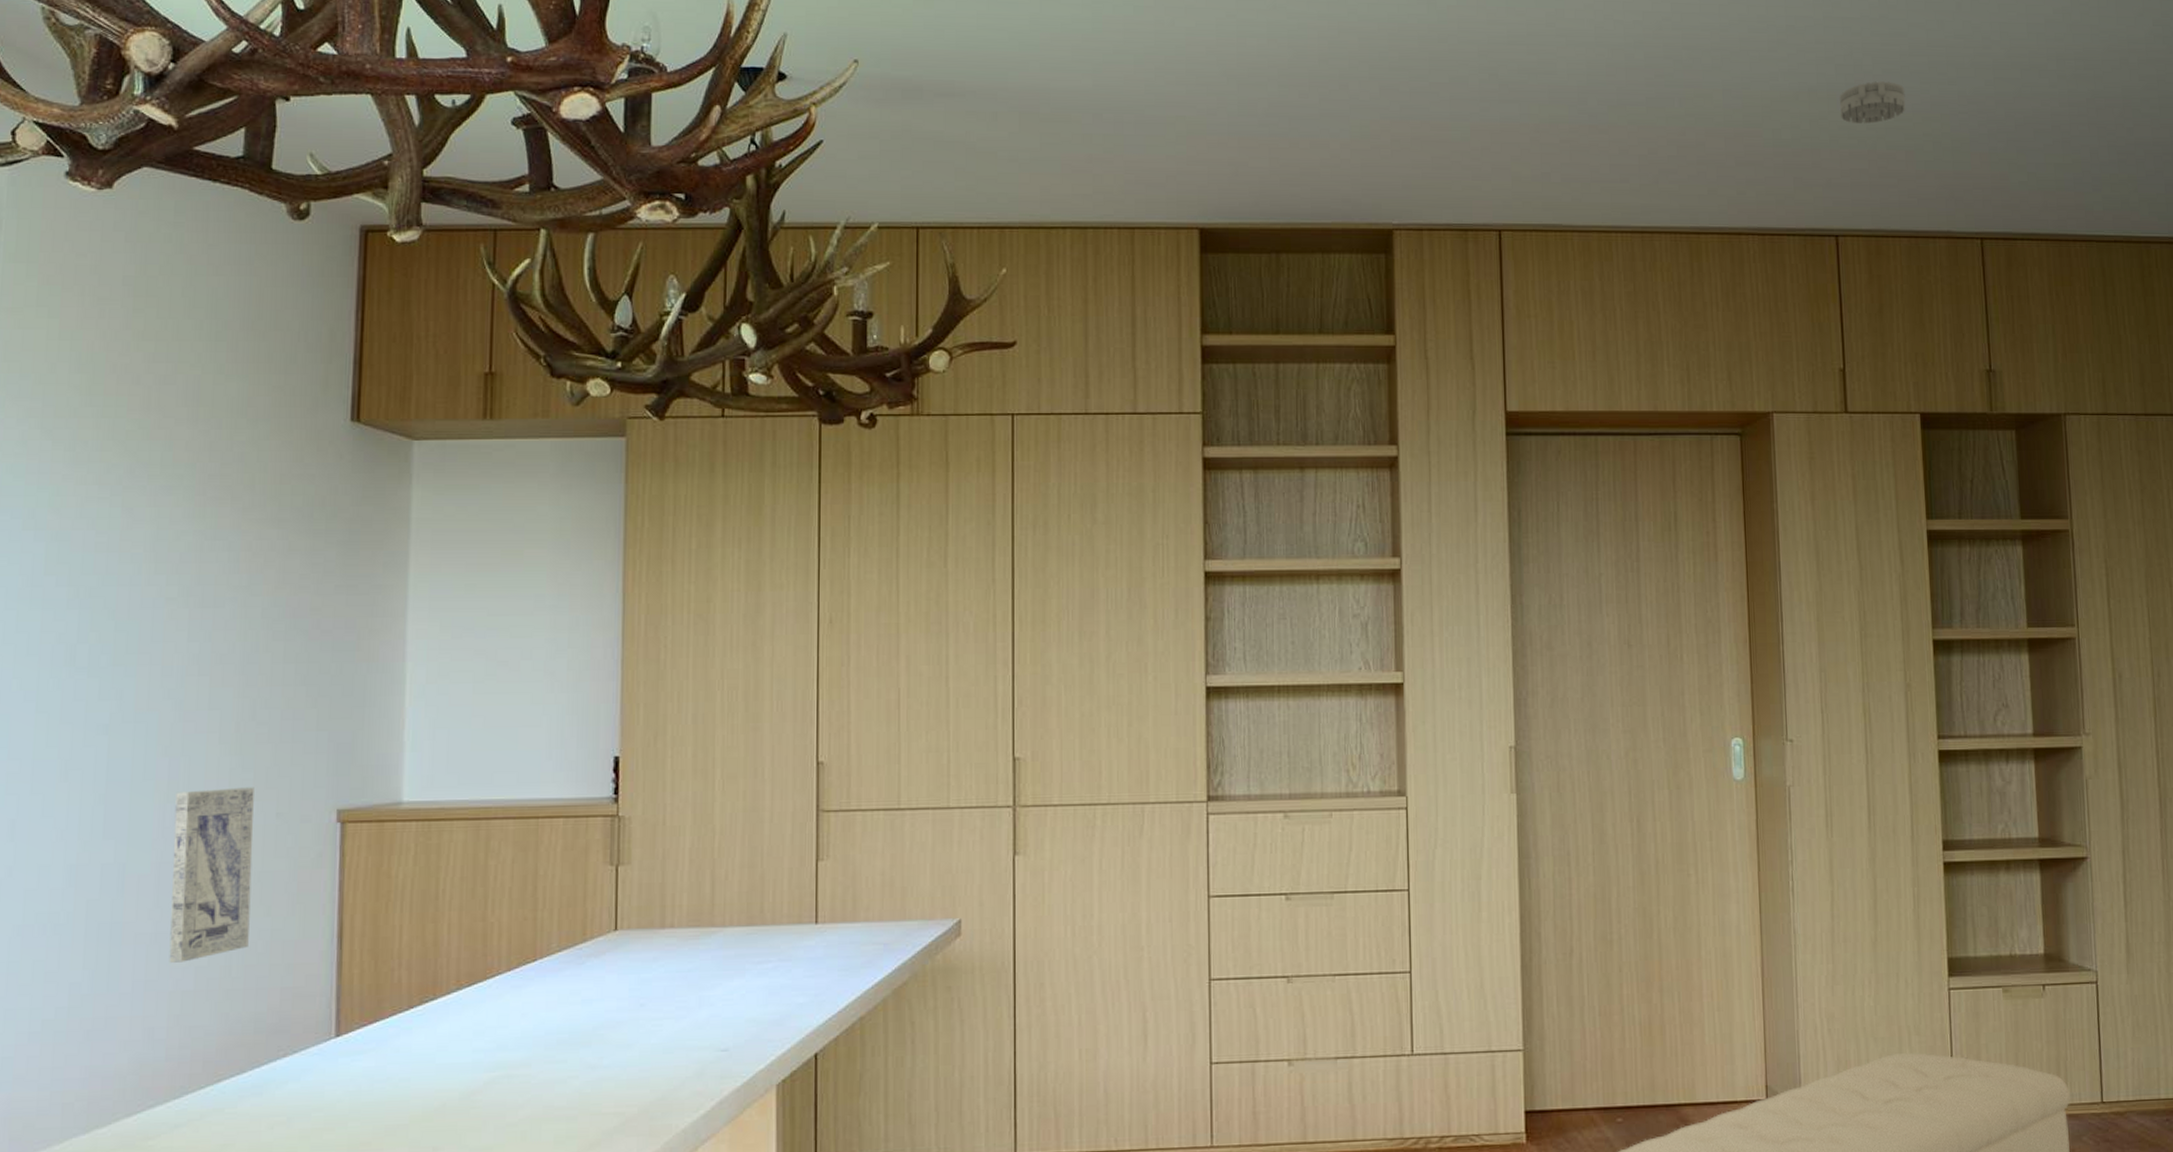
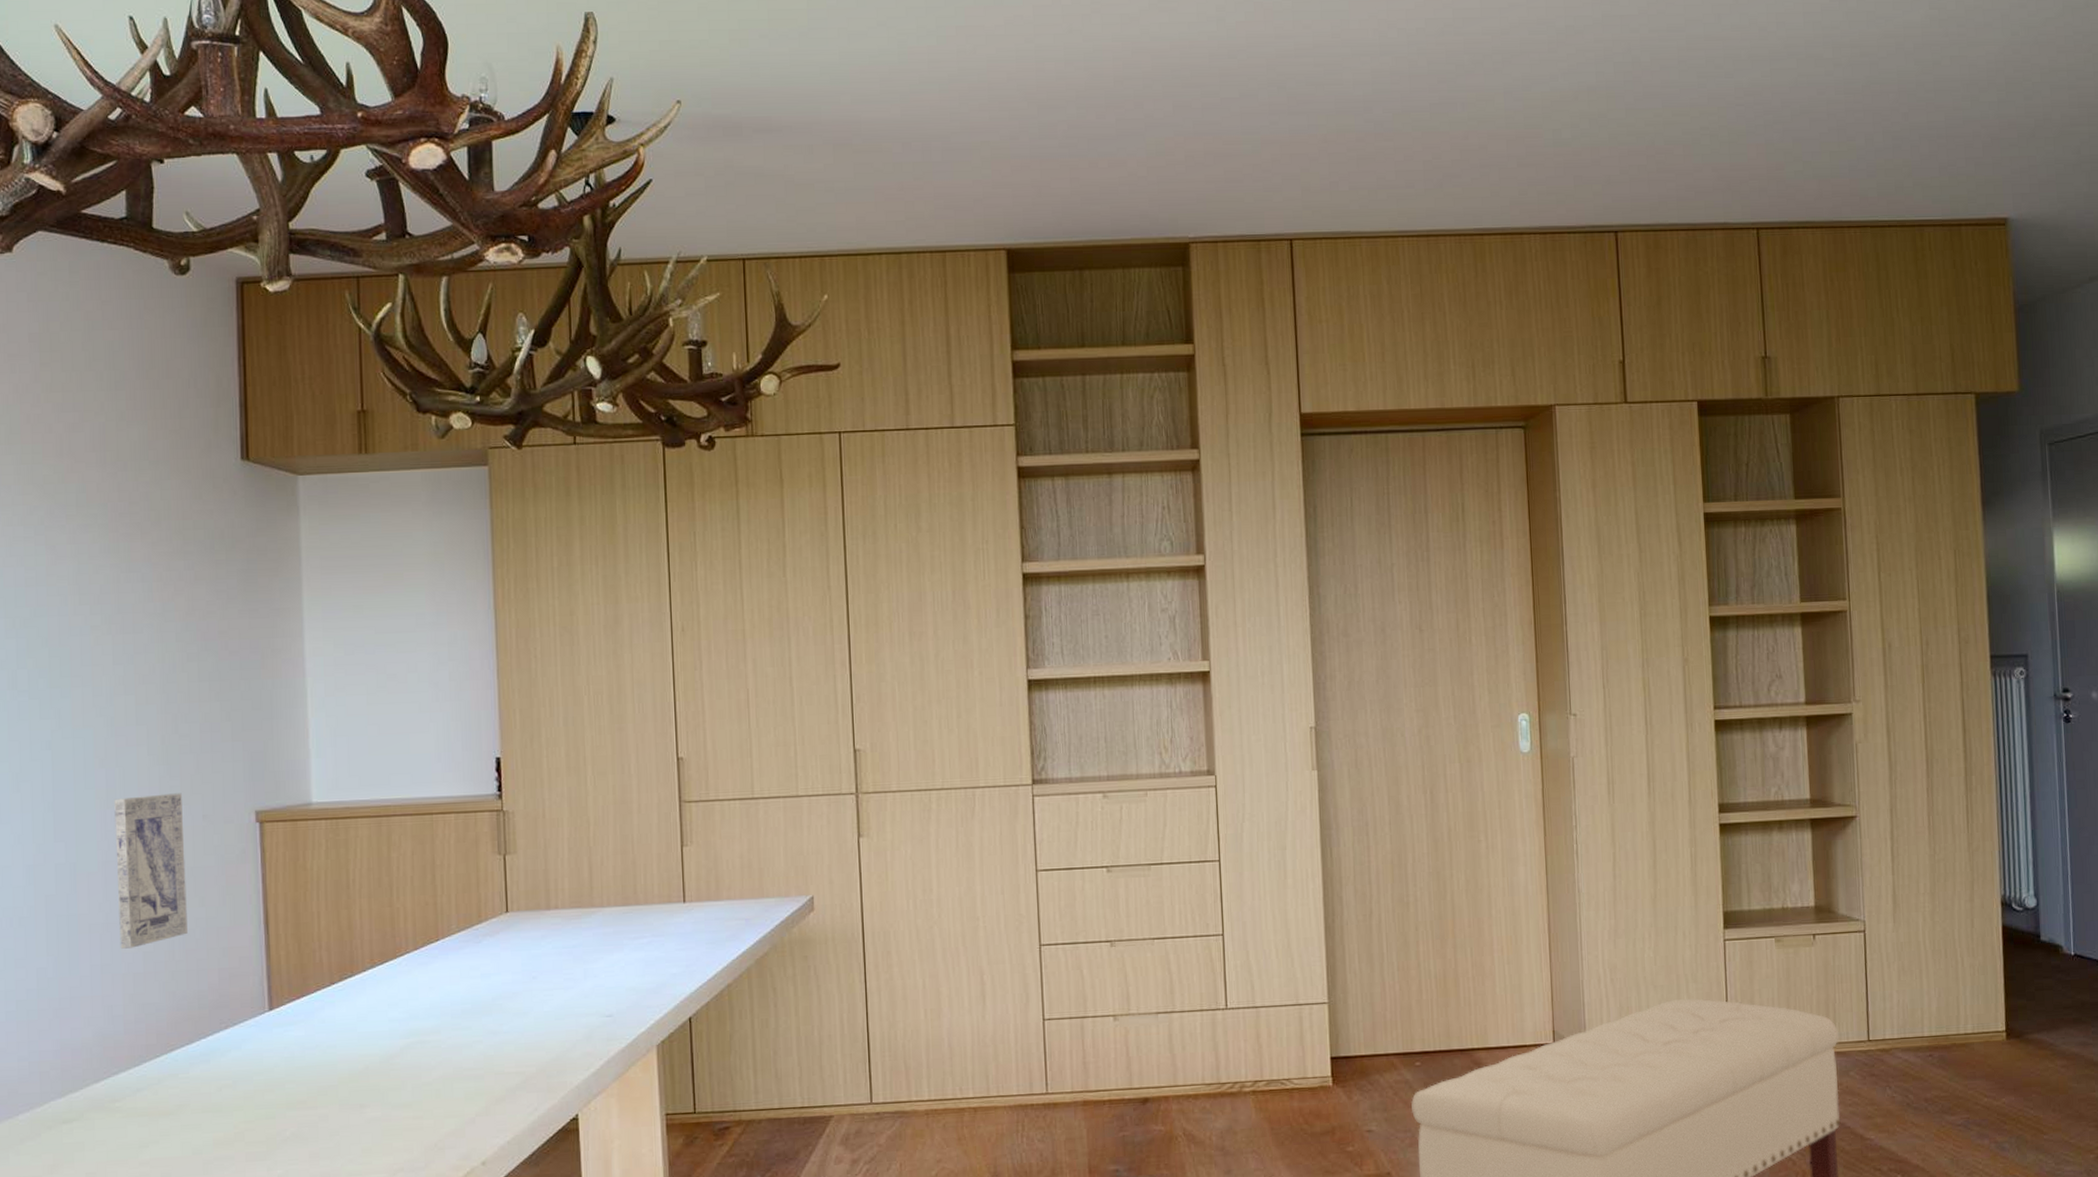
smoke detector: present [1839,81,1906,124] -> none [1617,77,1684,120]

